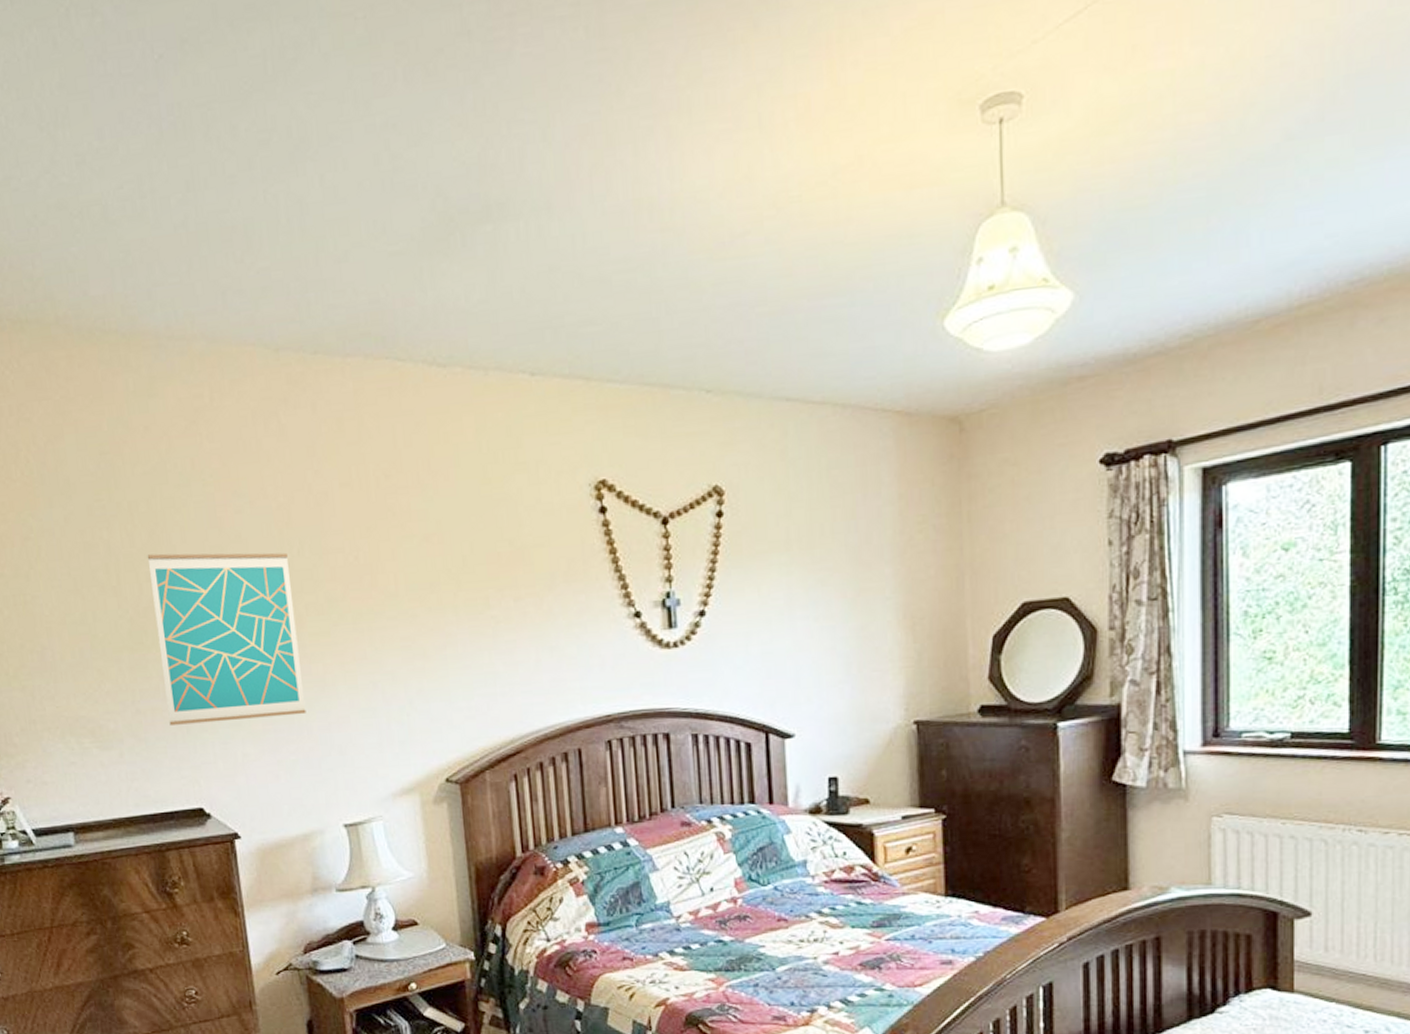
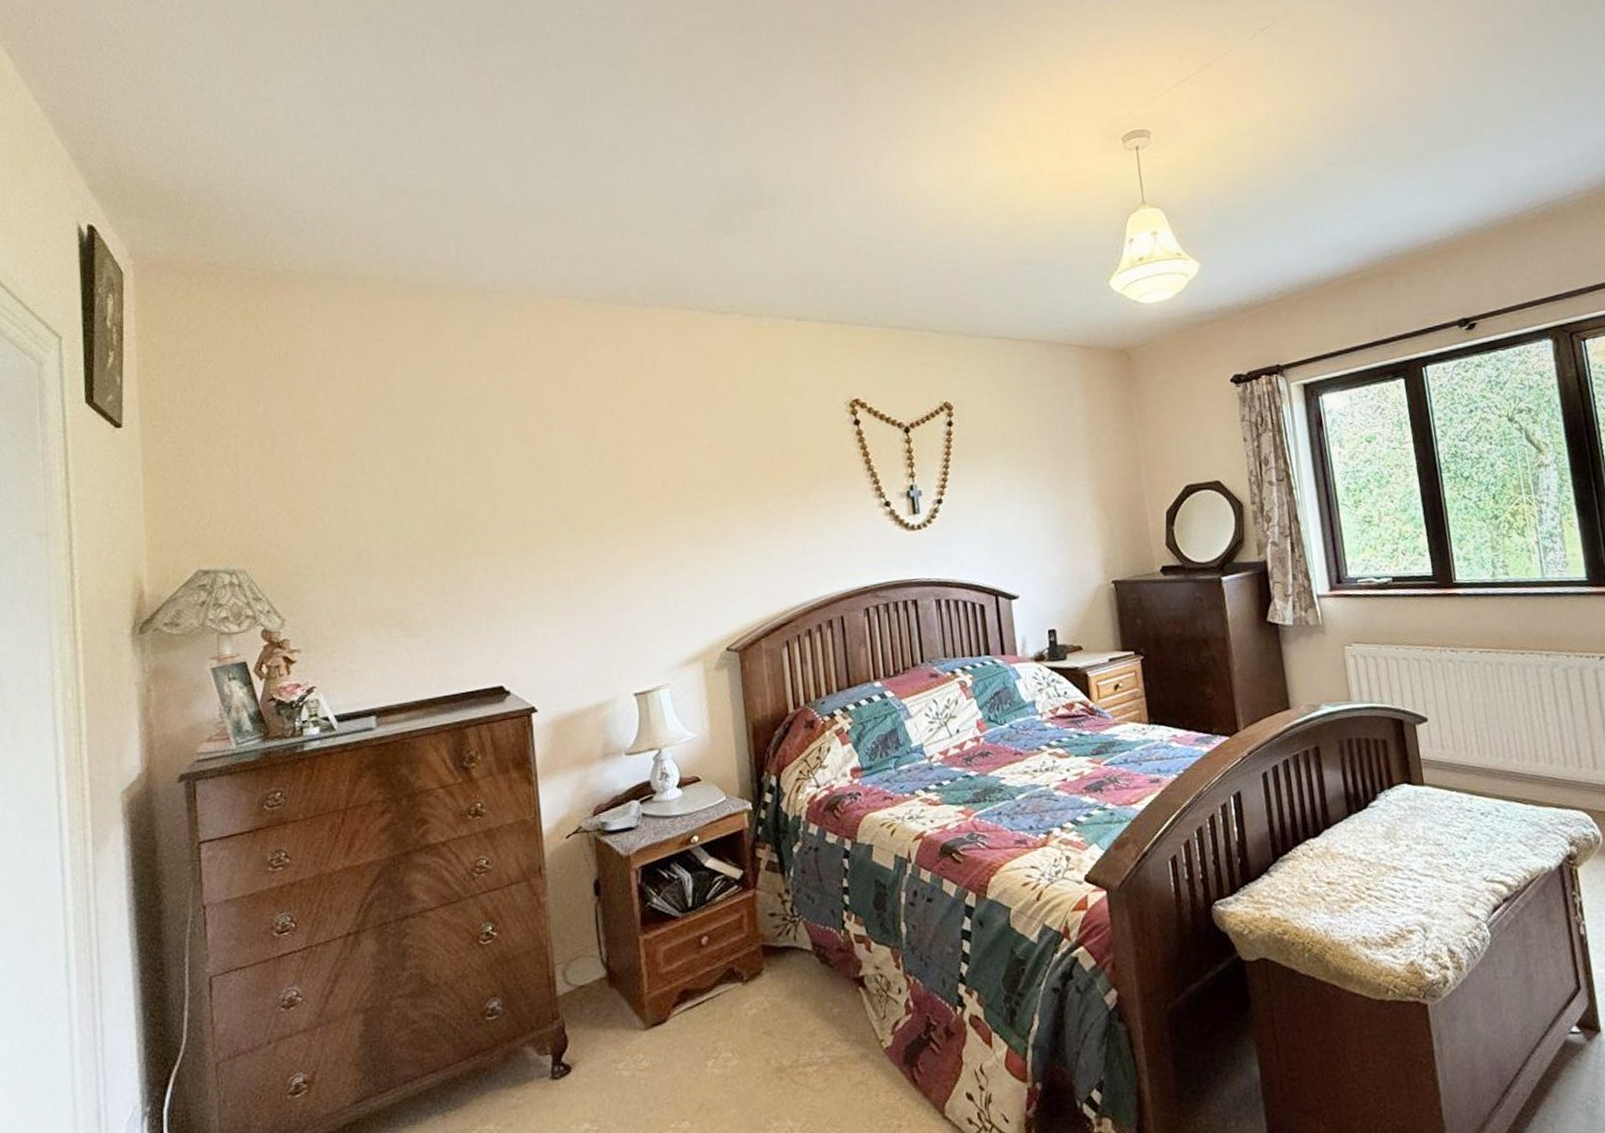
wall art: present [147,552,306,725] -> none [463,462,603,613]

